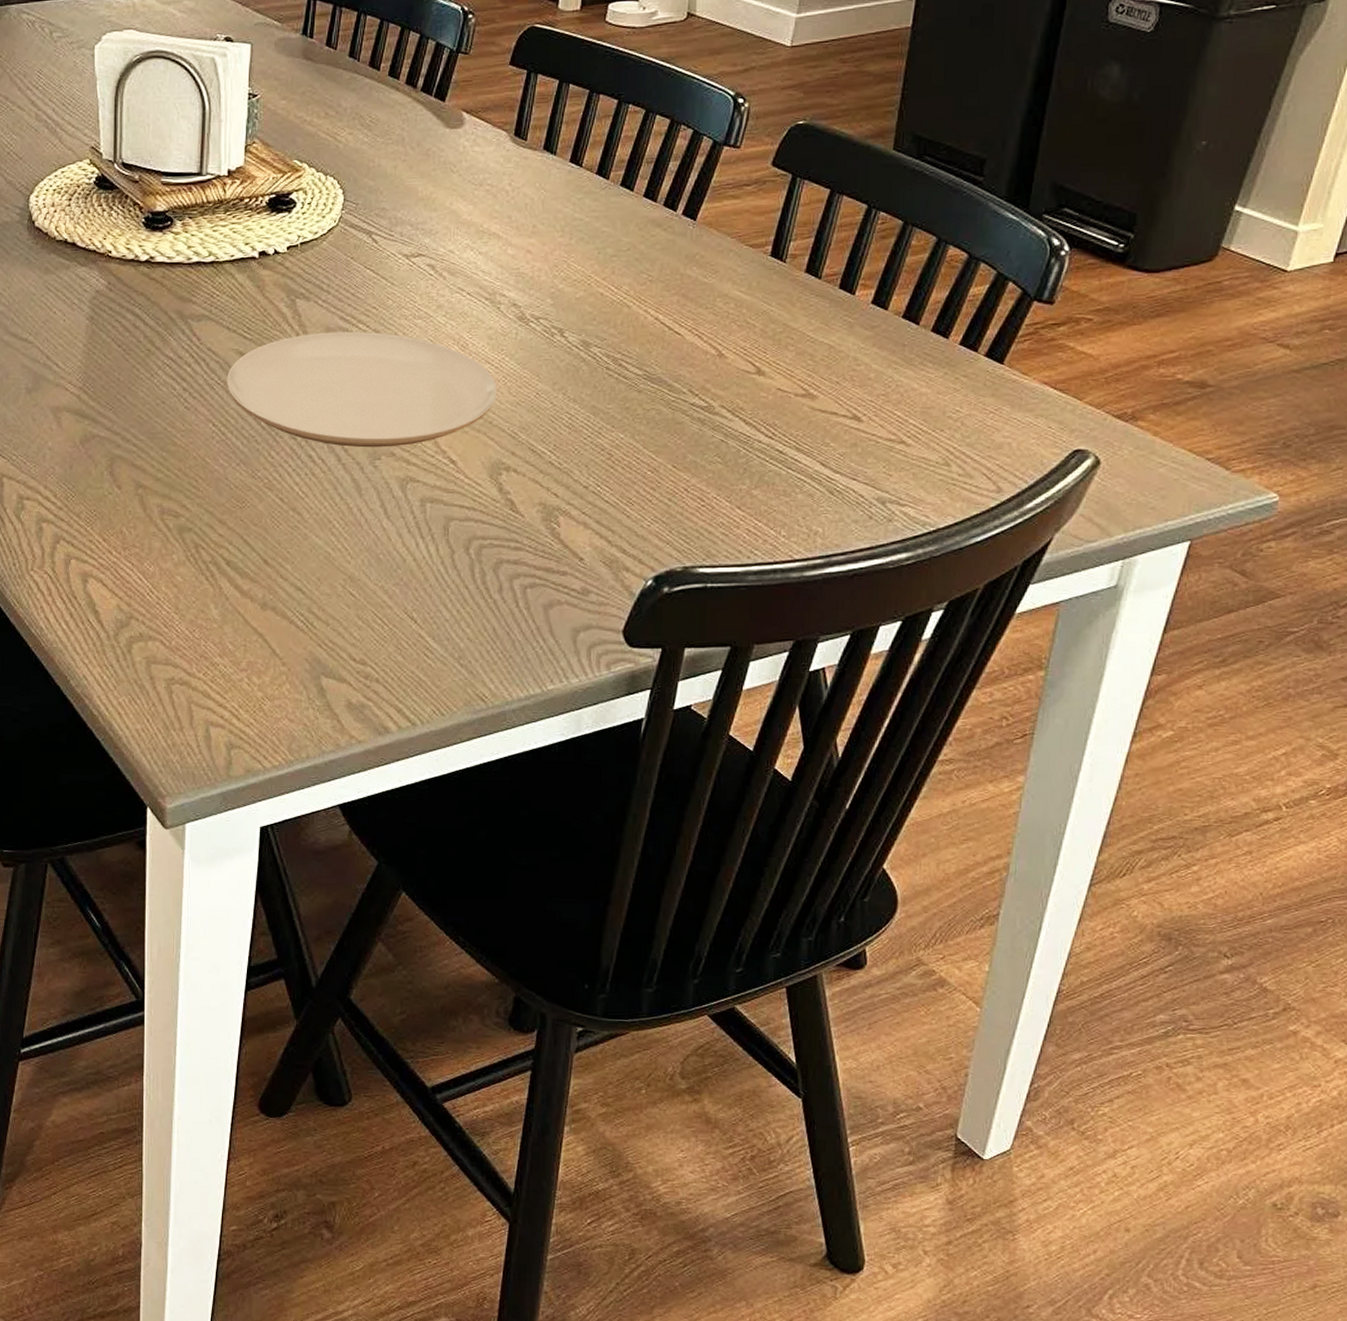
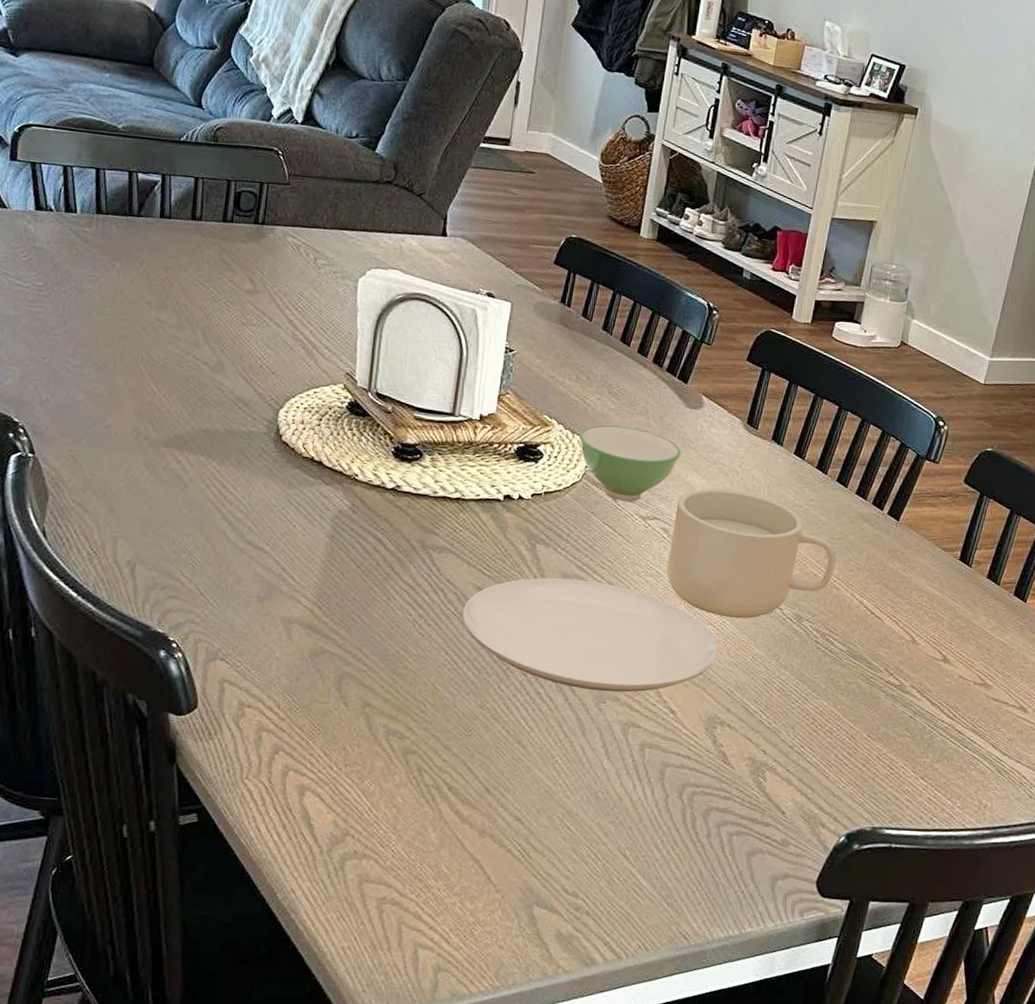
bowl: none [332,159,443,241] -> present [579,425,681,502]
cup: none [437,212,625,353] -> present [667,488,836,619]

